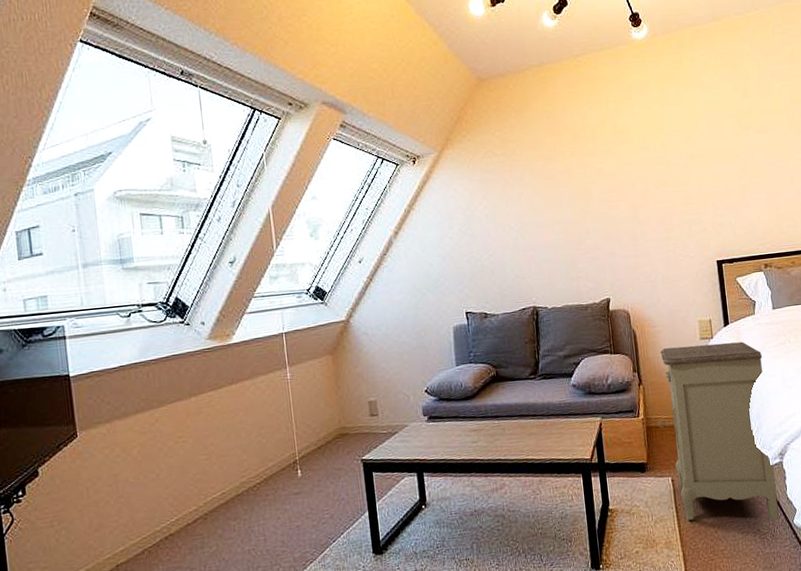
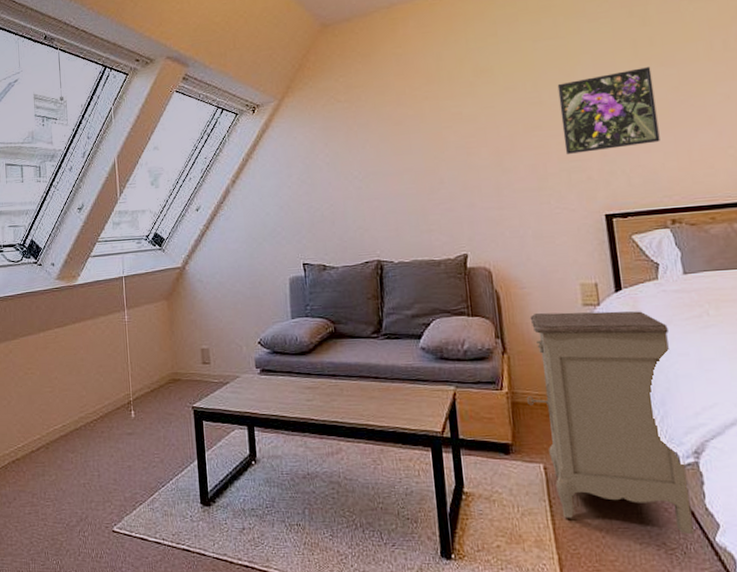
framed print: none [680,134,757,208] -> present [557,67,660,154]

